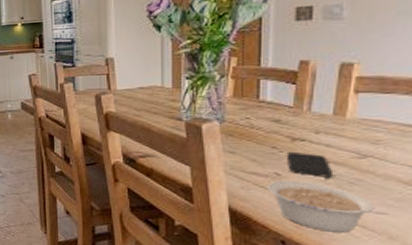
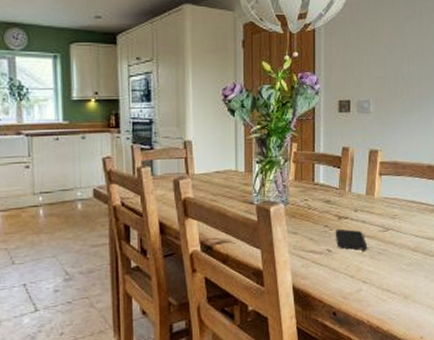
legume: present [266,180,390,233] -> none [321,255,404,299]

